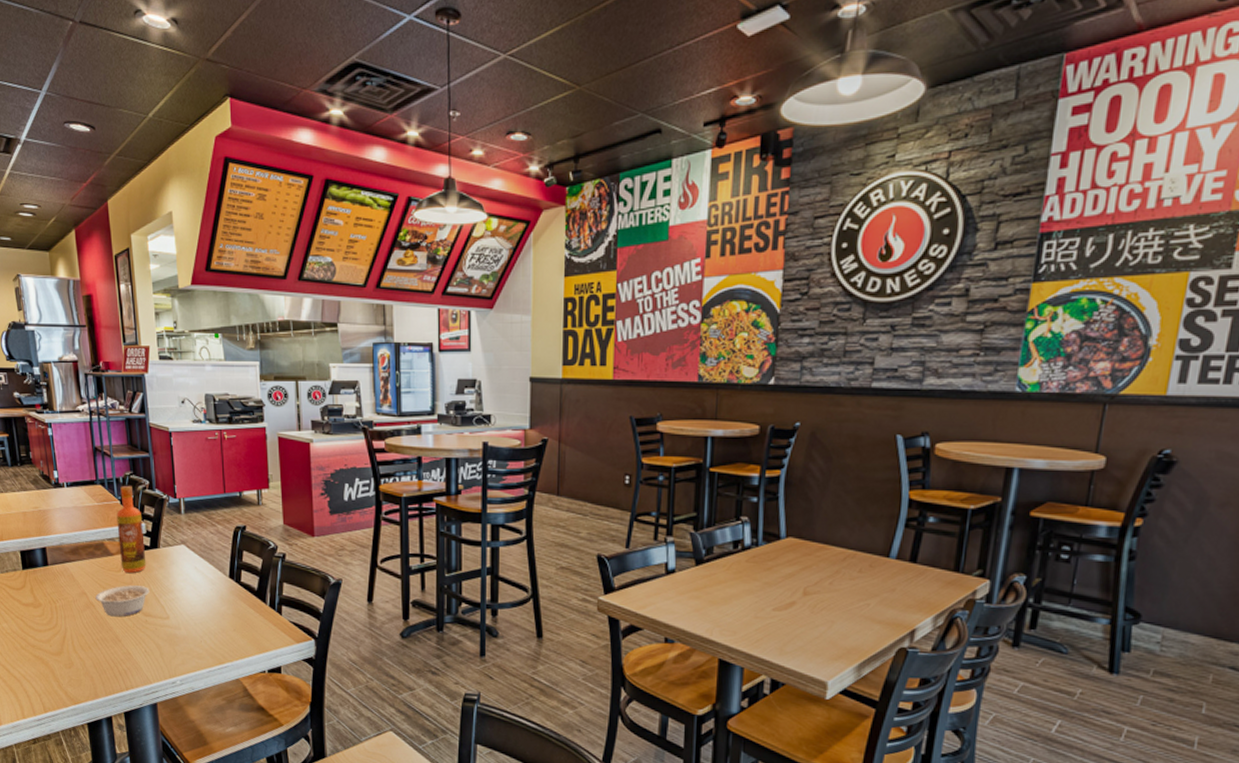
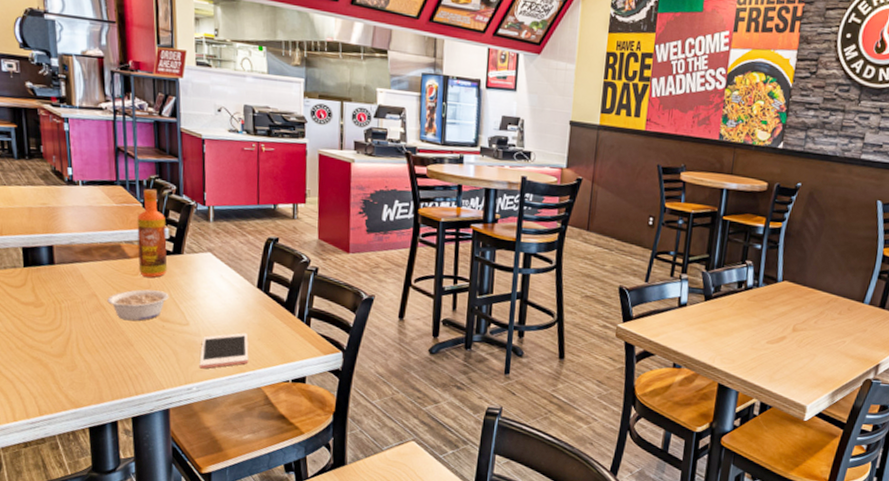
cell phone: none [181,624,226,662] -> present [199,332,249,369]

